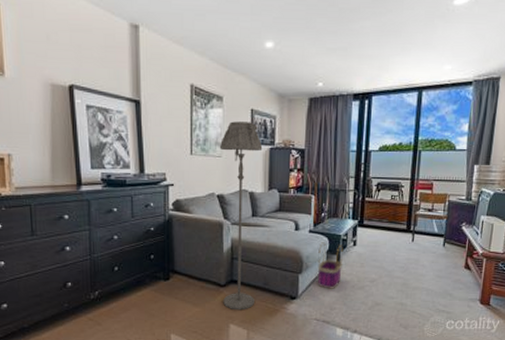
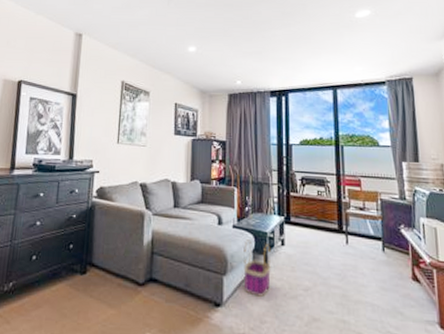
floor lamp: present [219,121,263,310] -> none [140,114,185,317]

